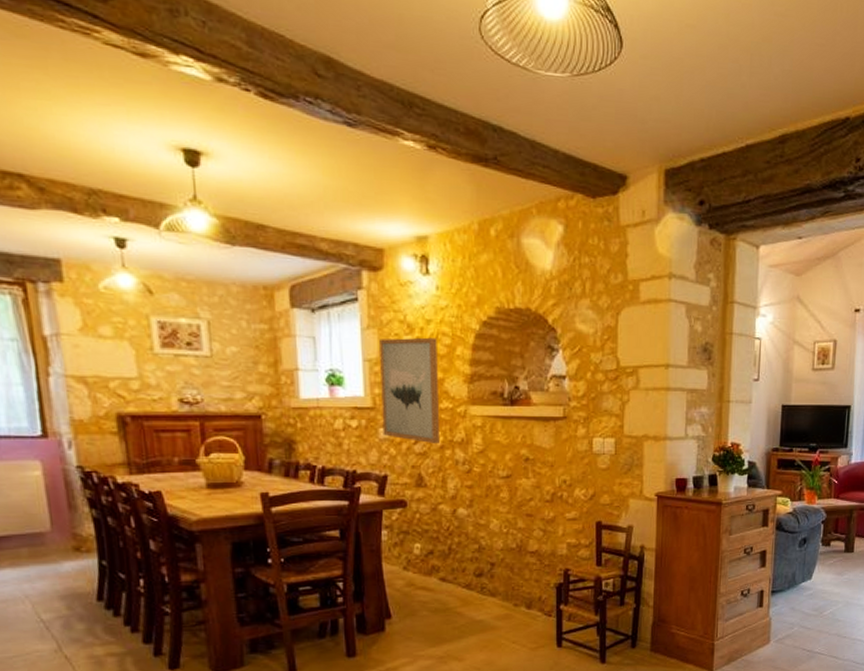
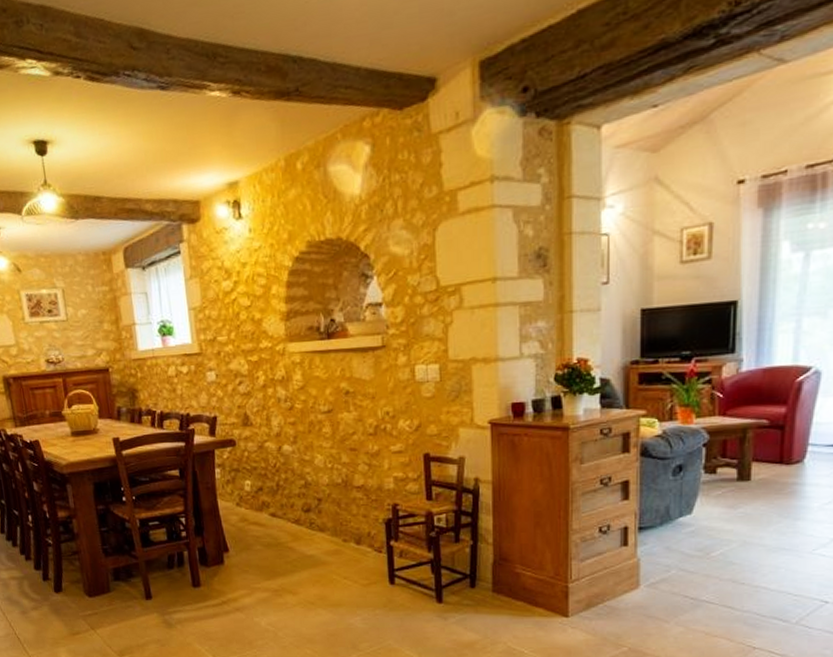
wall art: present [379,337,439,444] -> none [201,279,262,384]

